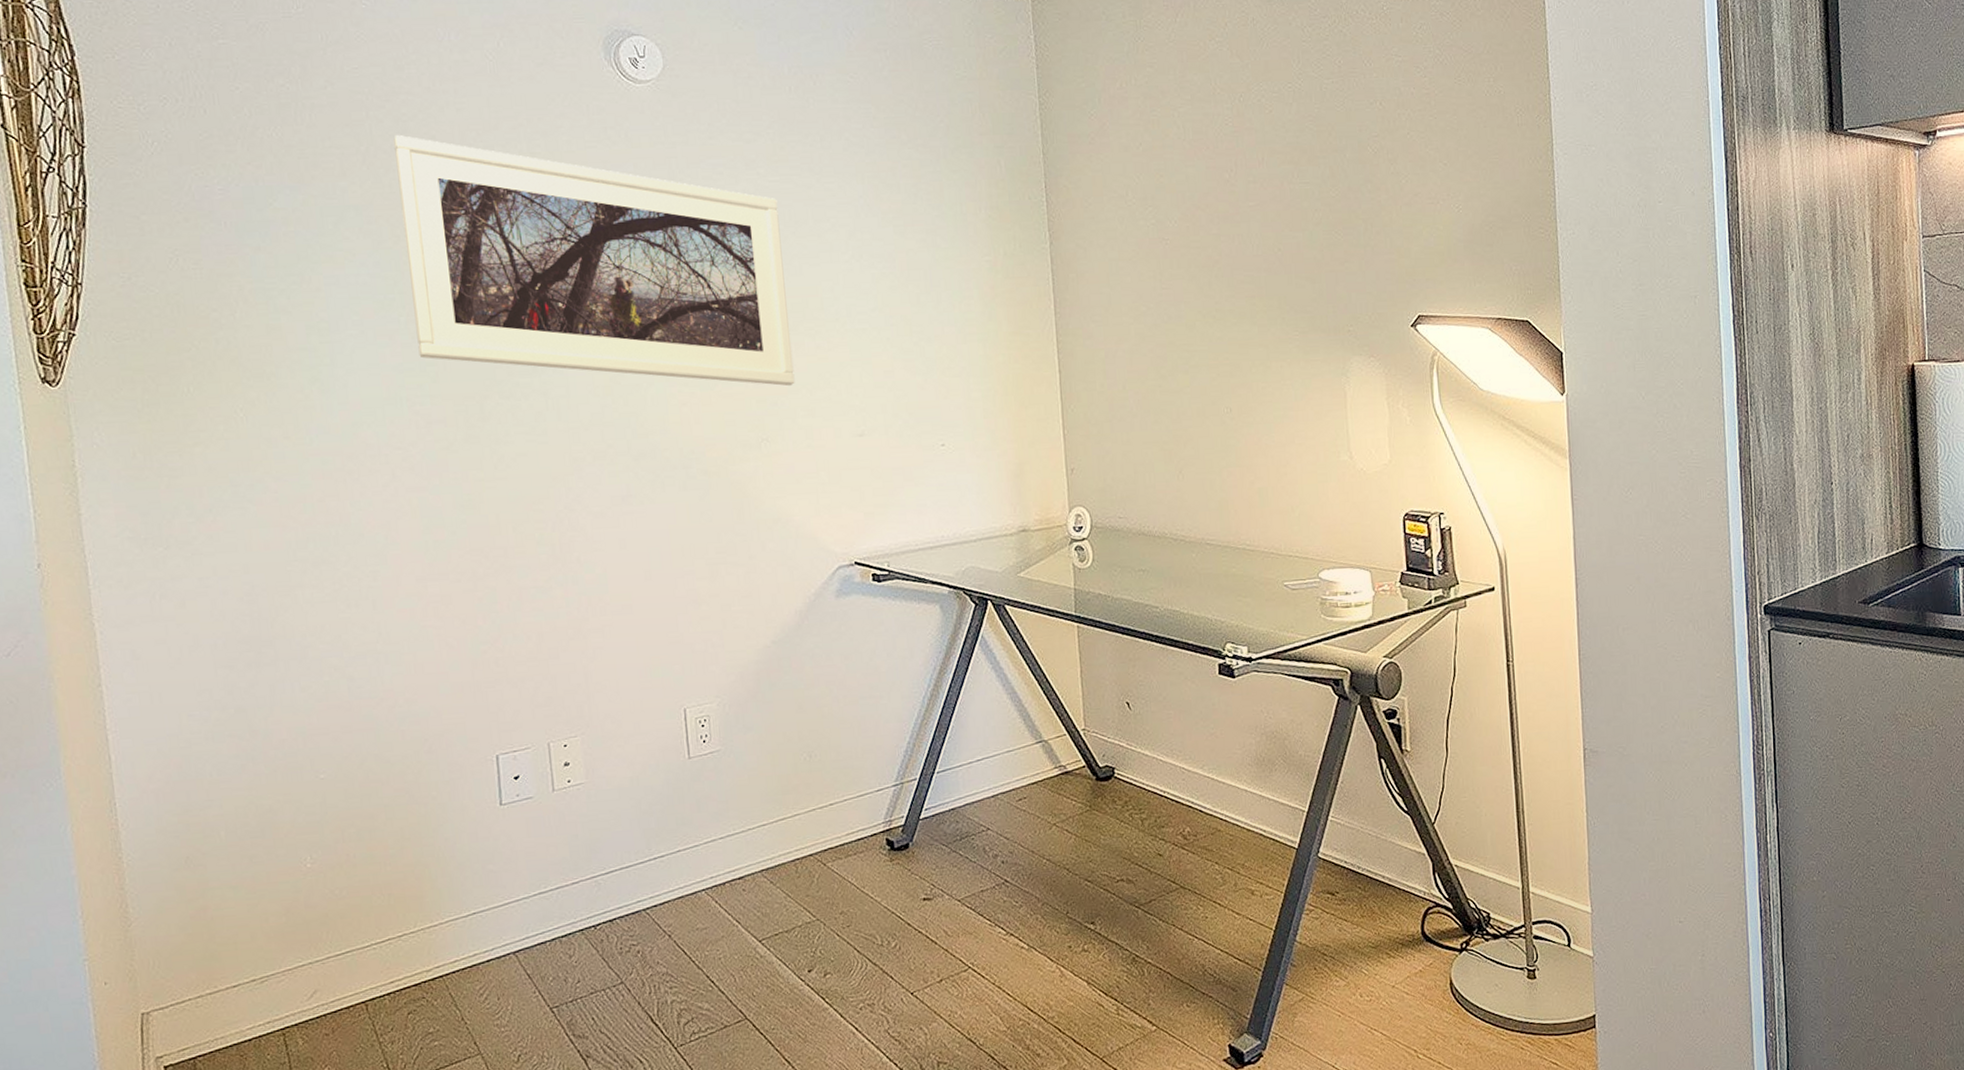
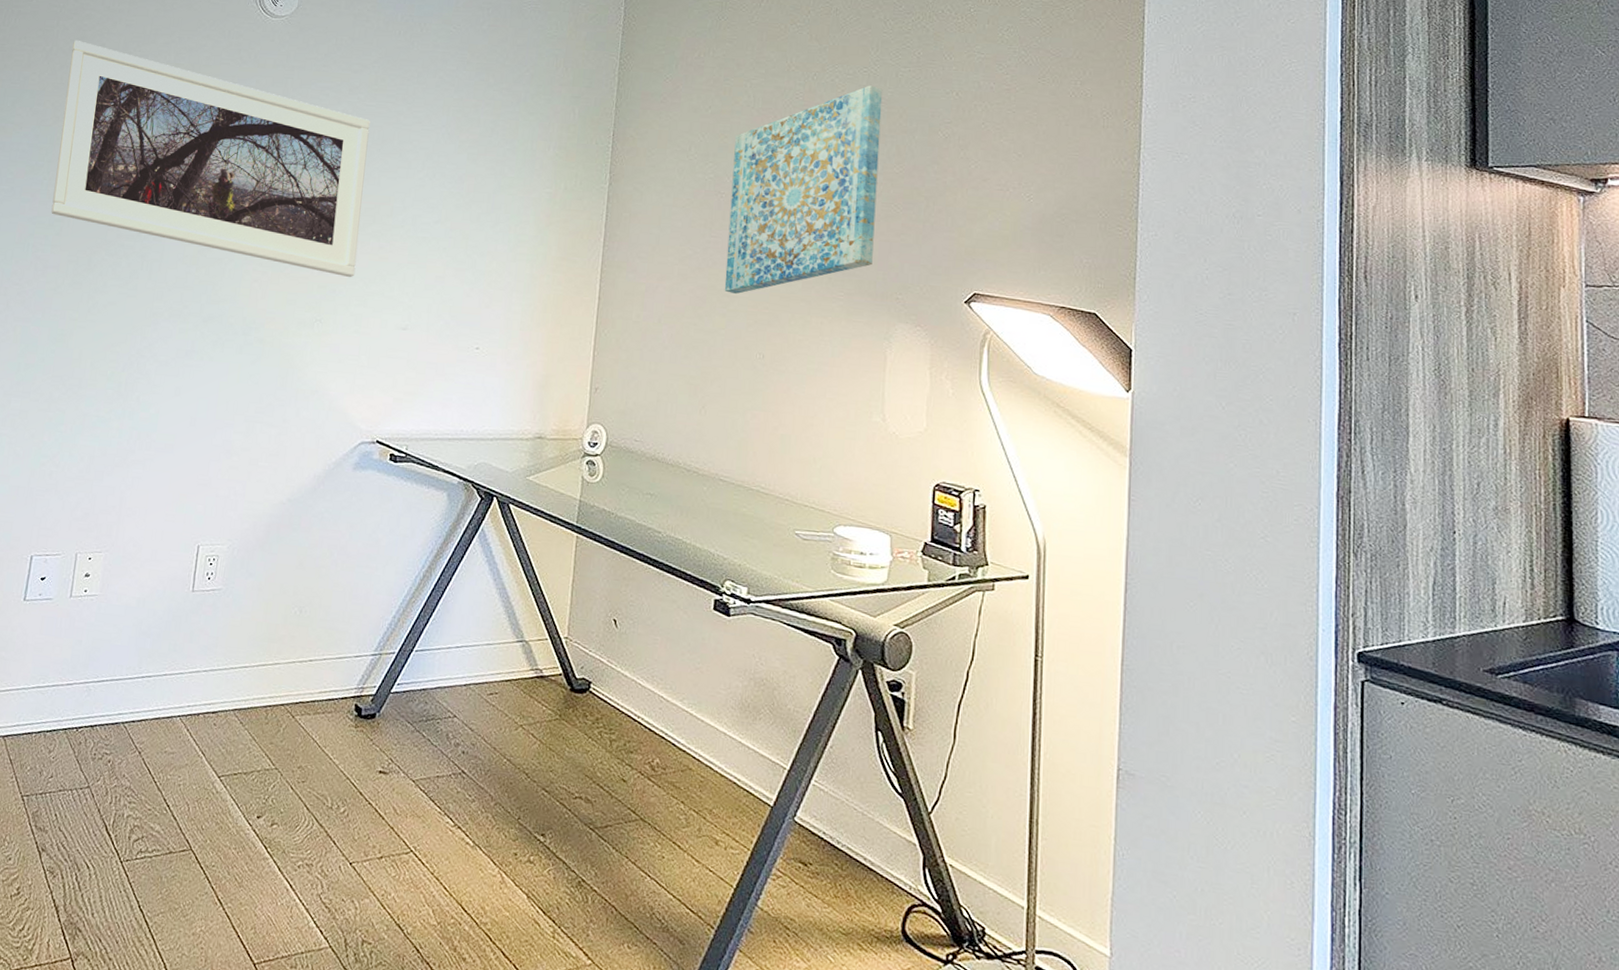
wall art: none [1171,102,1321,349] -> present [724,85,883,295]

